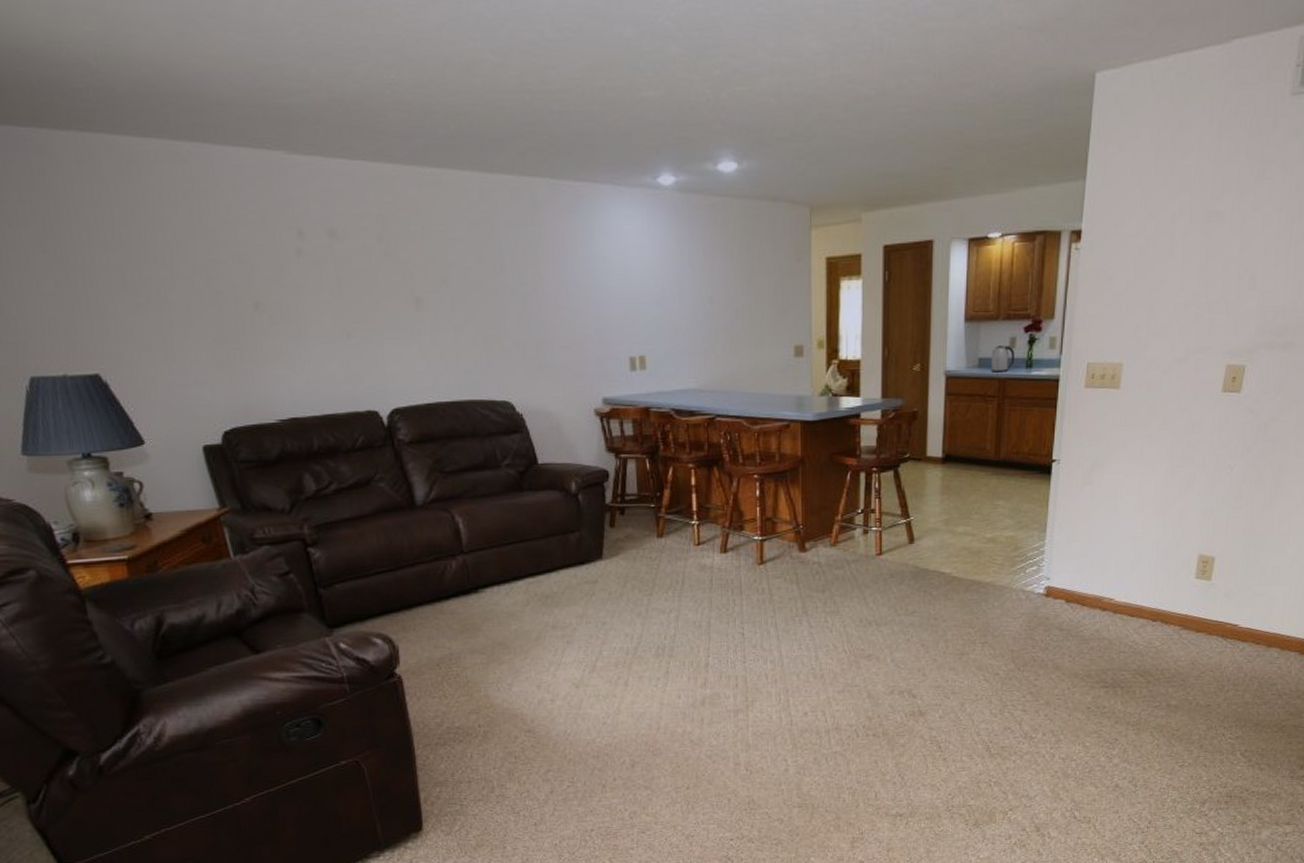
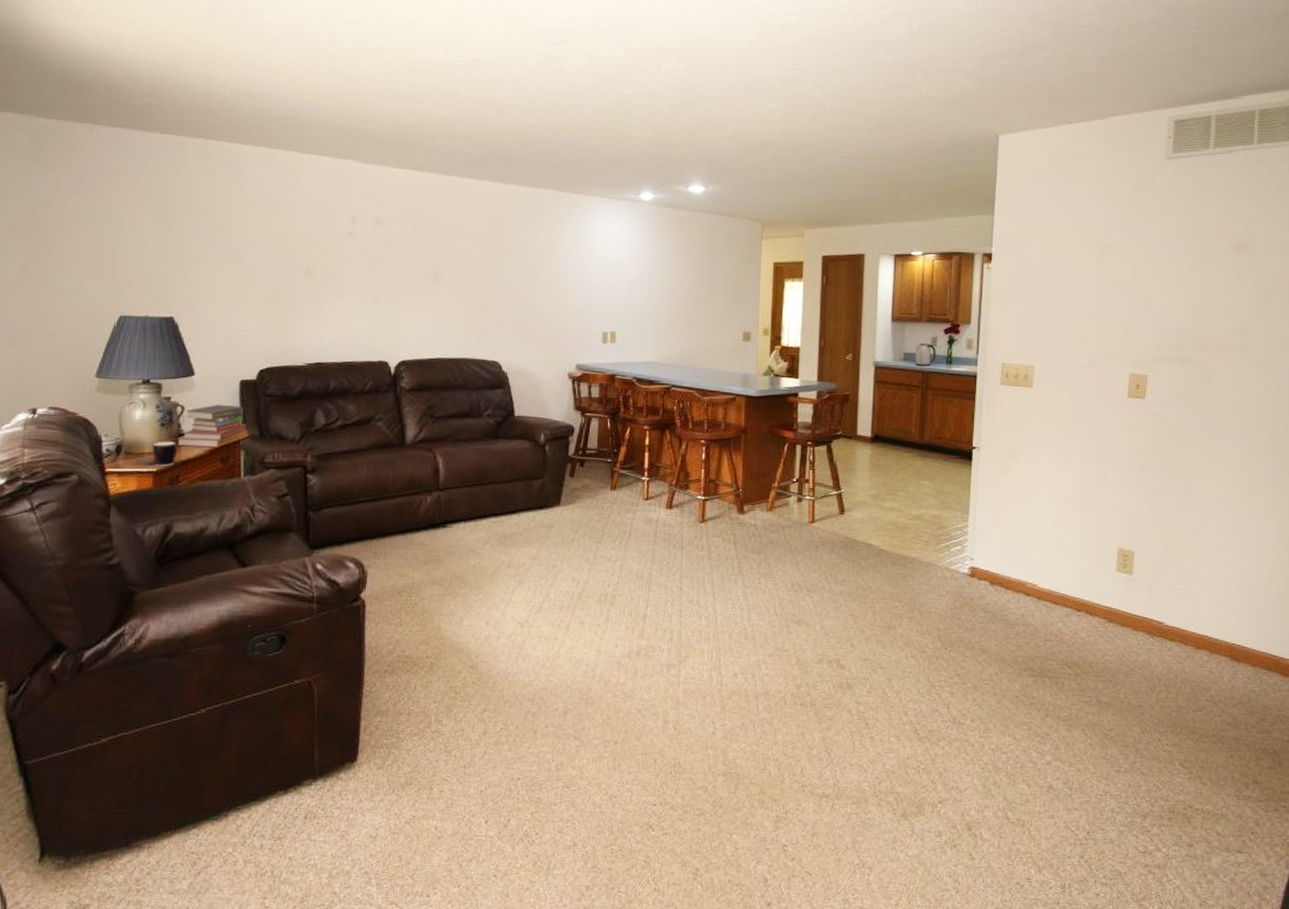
mug: none [115,523,149,554] -> present [152,441,178,467]
books: none [144,476,228,527] -> present [177,404,248,447]

